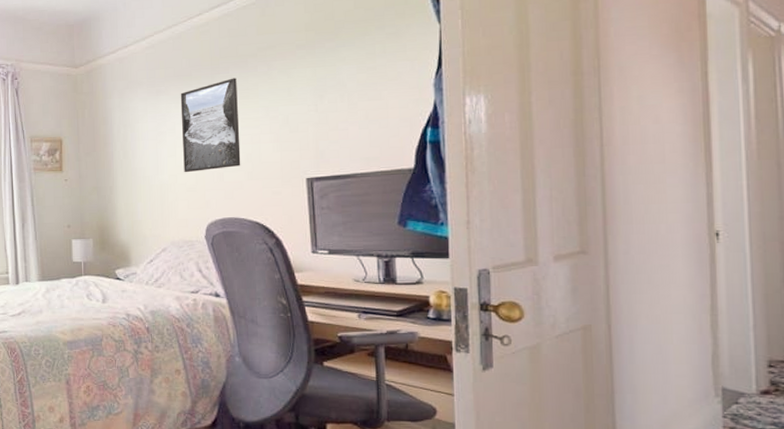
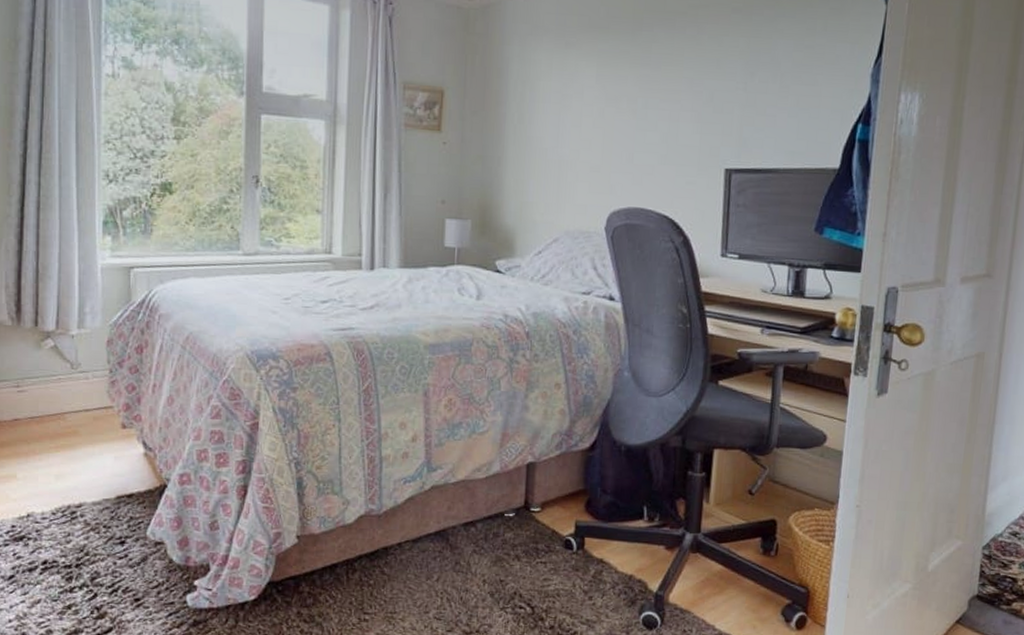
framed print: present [180,78,241,173] -> none [588,38,661,149]

